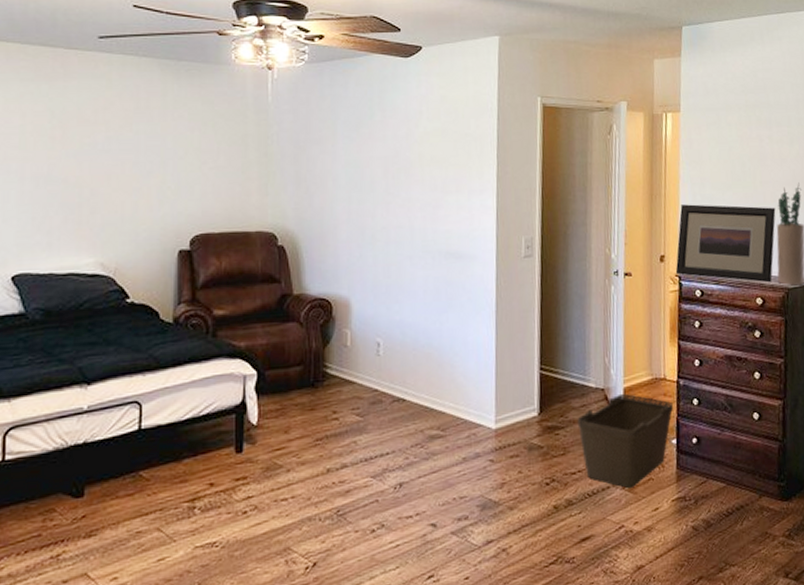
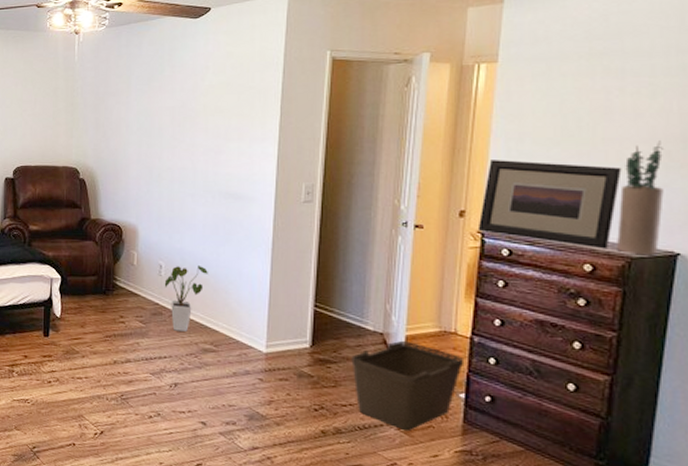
house plant: none [383,337,431,420] -> present [164,264,208,332]

